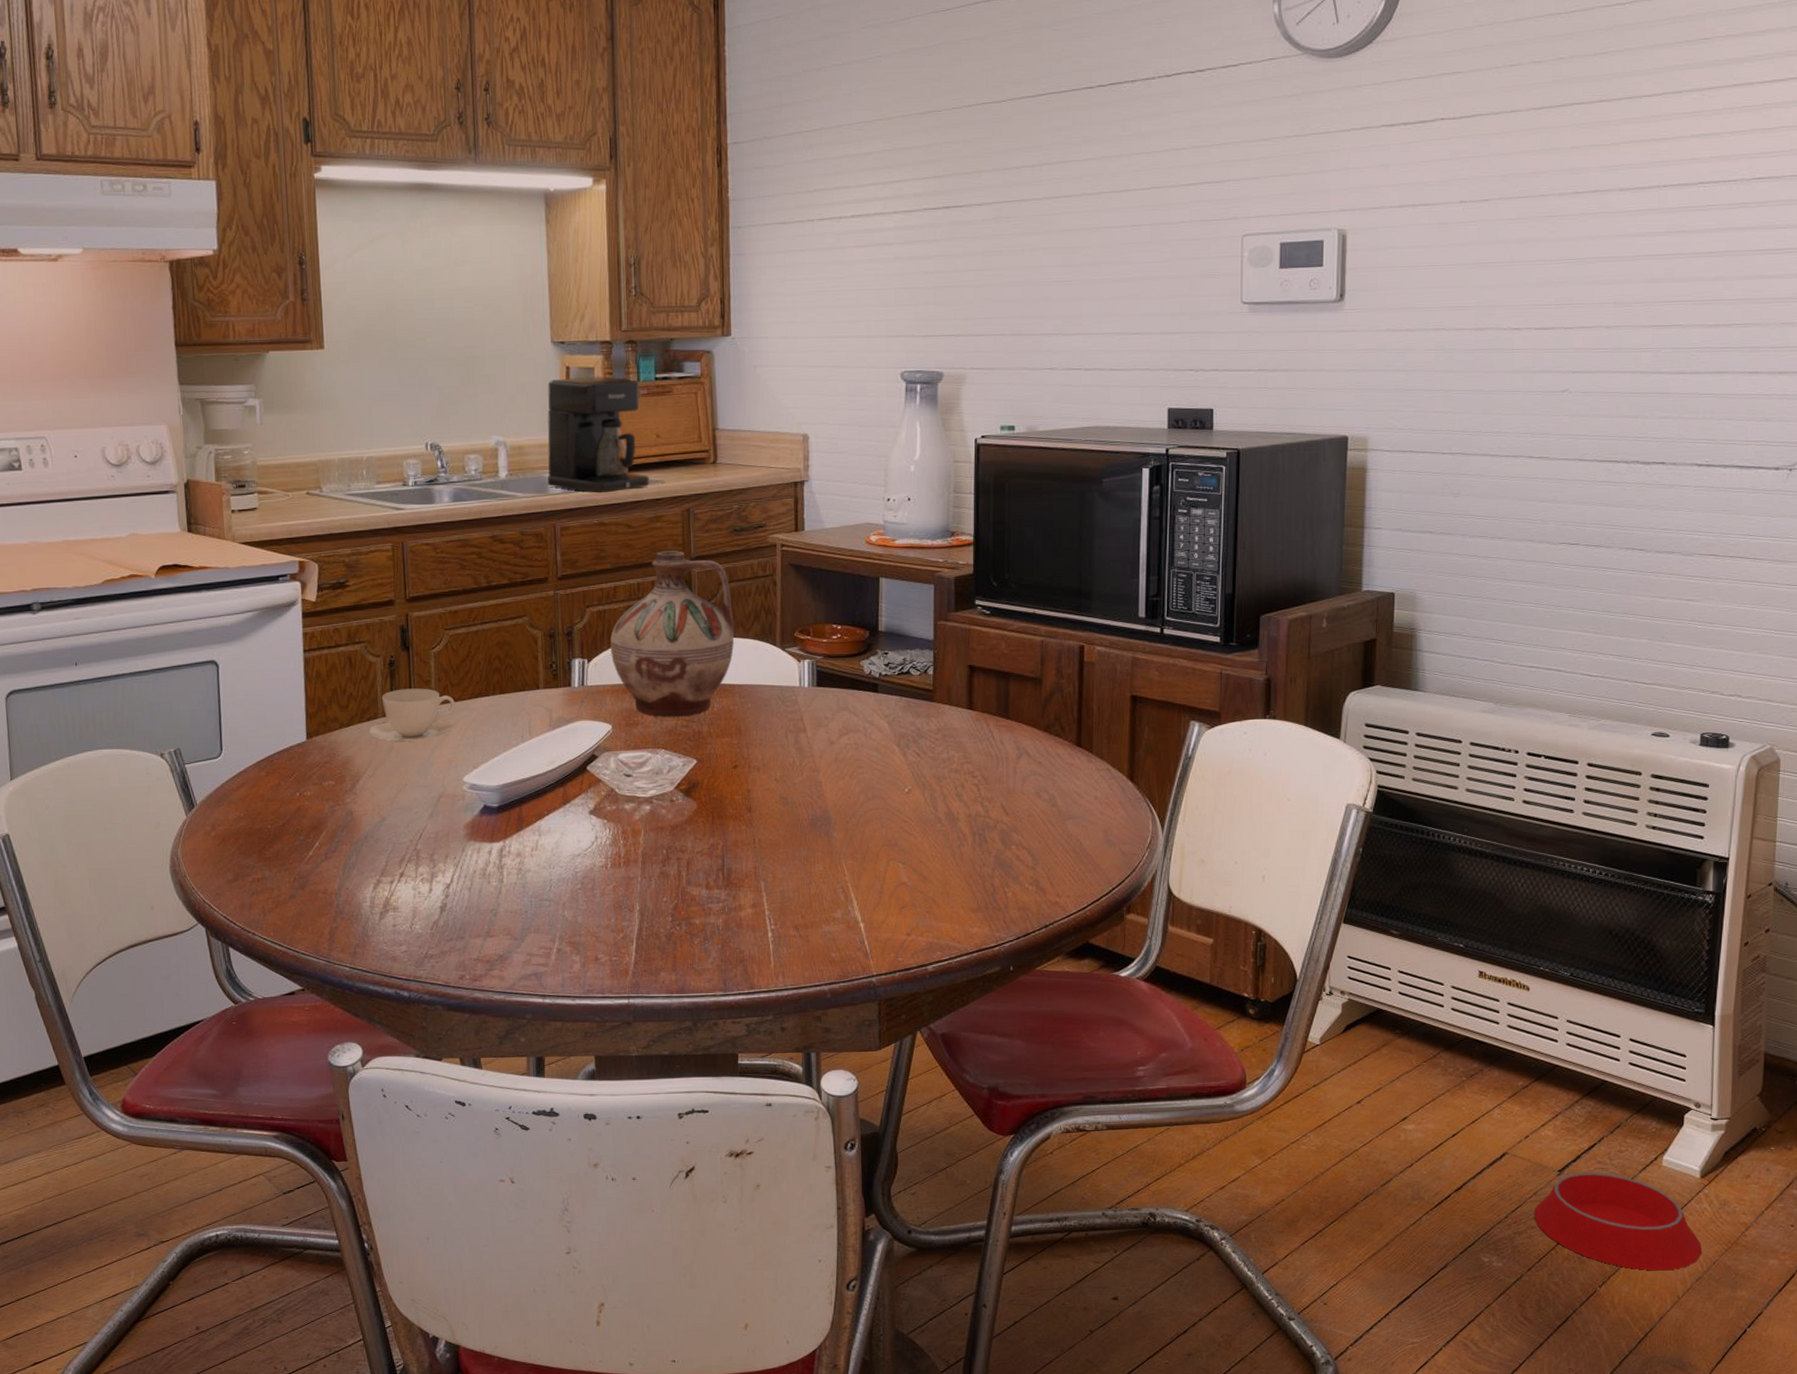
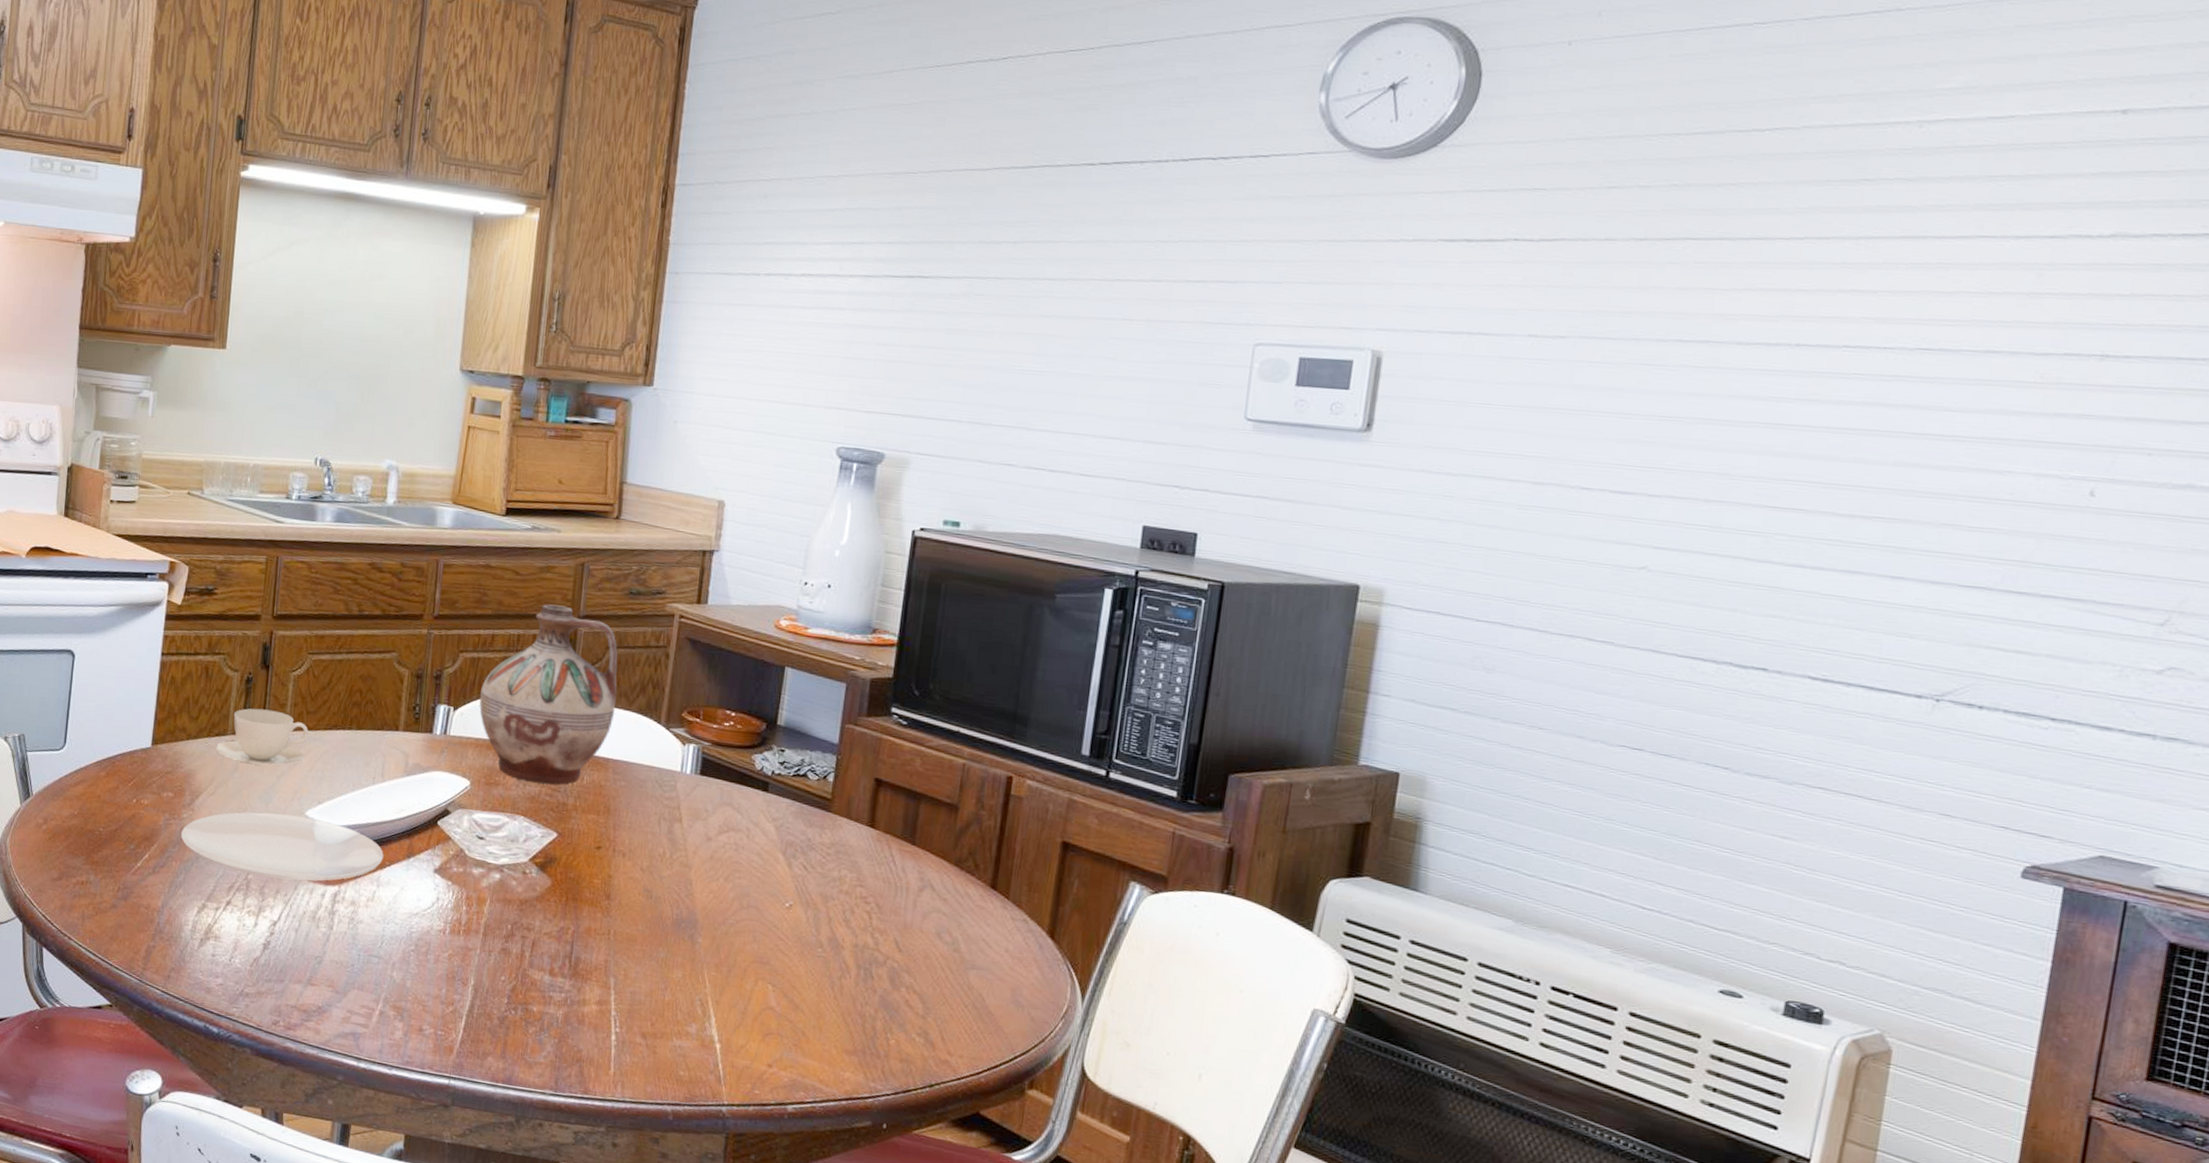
plate: none [347,783,541,845] -> present [180,812,384,881]
coffee maker: present [547,377,650,493] -> none [435,409,547,534]

